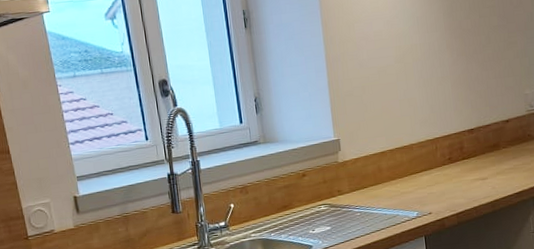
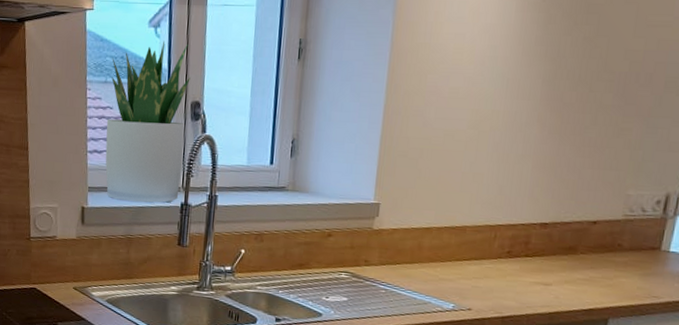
planter: none [76,30,164,184] -> present [105,40,190,203]

